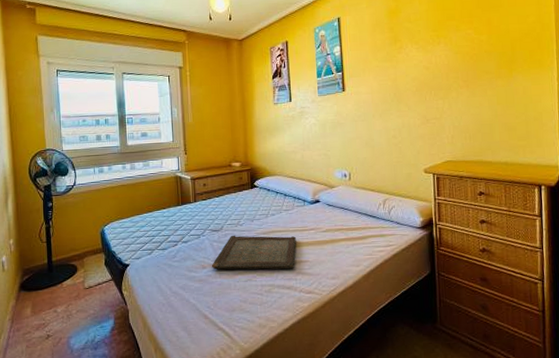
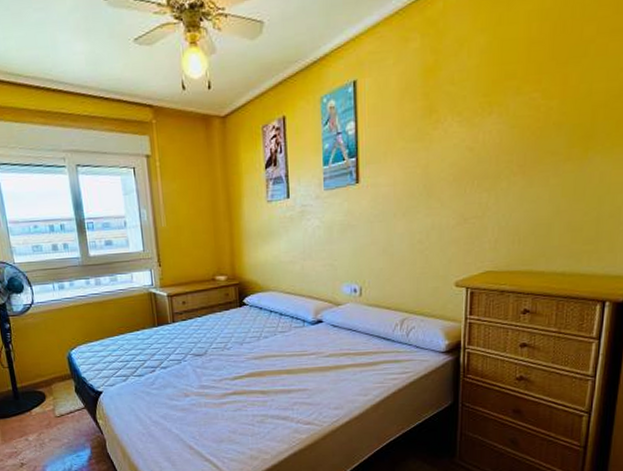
serving tray: present [211,235,296,270] -> none [195,360,294,399]

